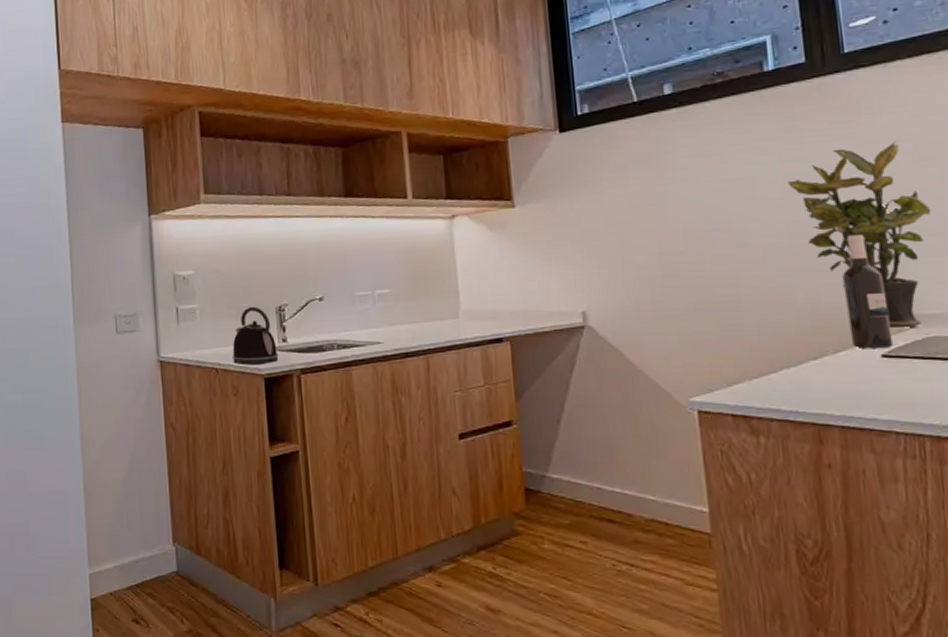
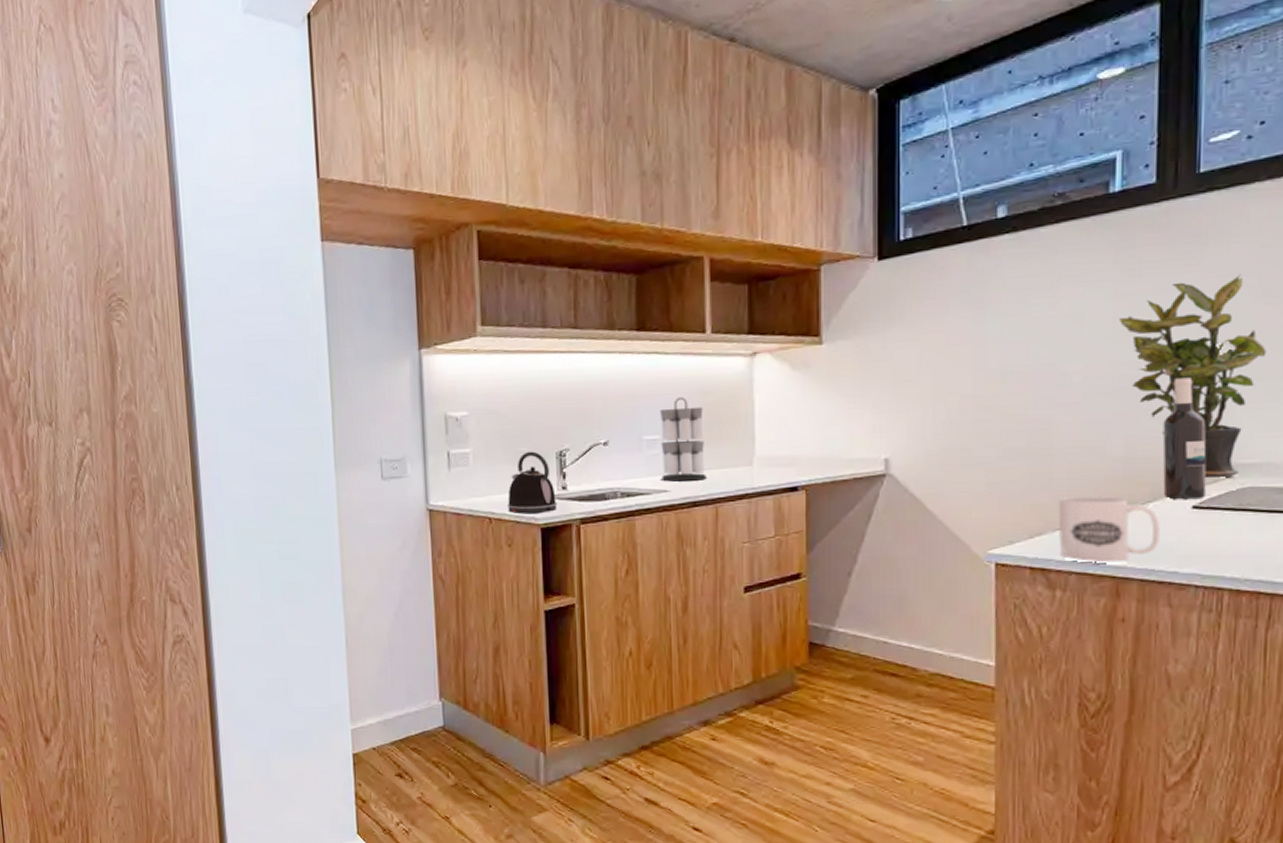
spice rack: none [370,256,416,334] -> present [660,397,706,482]
mug: none [751,345,855,410] -> present [1058,495,1160,563]

